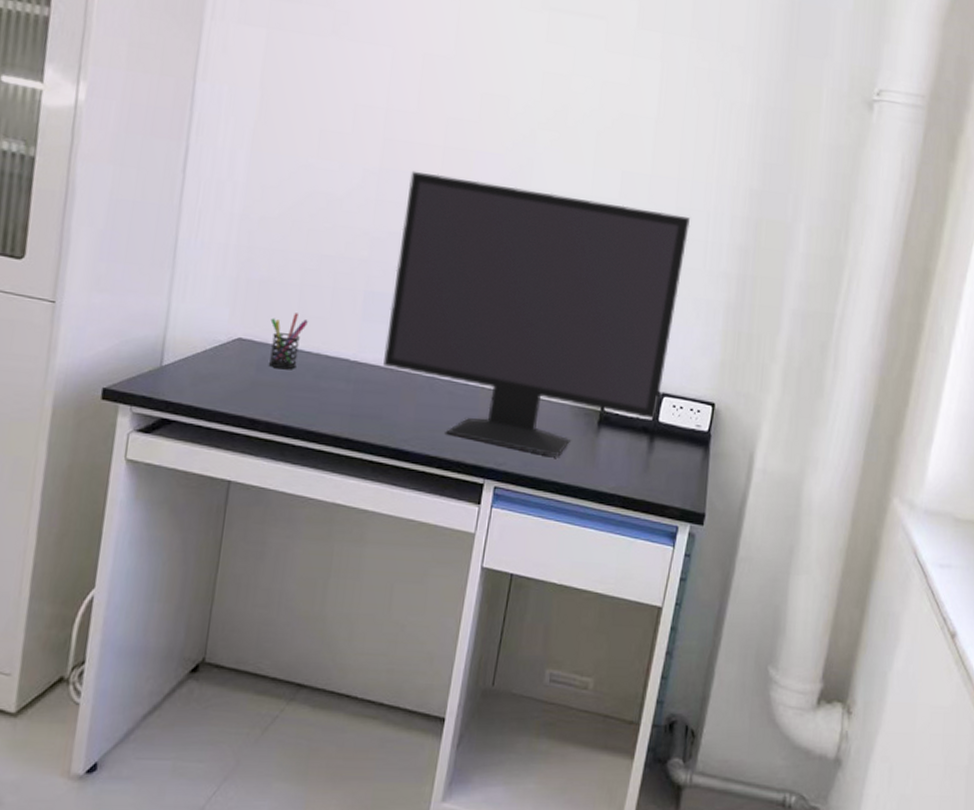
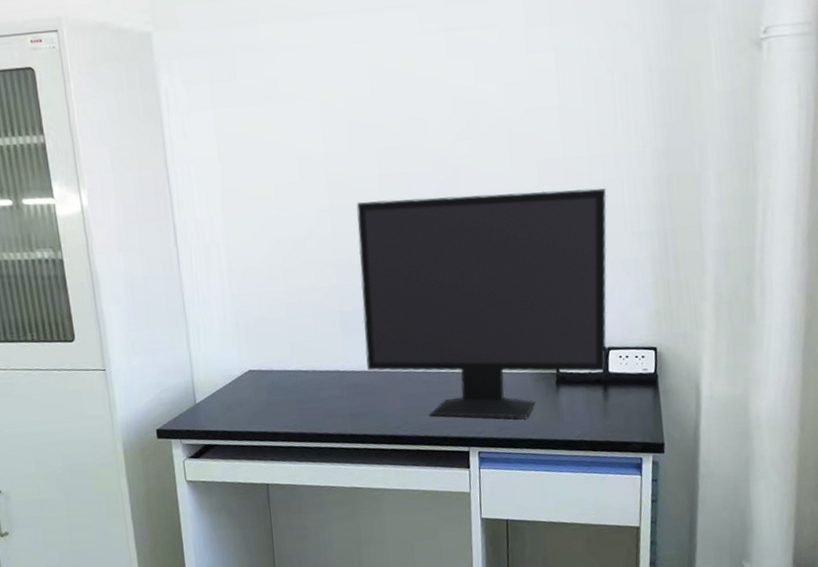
pen holder: present [268,313,308,370] -> none [270,341,300,389]

